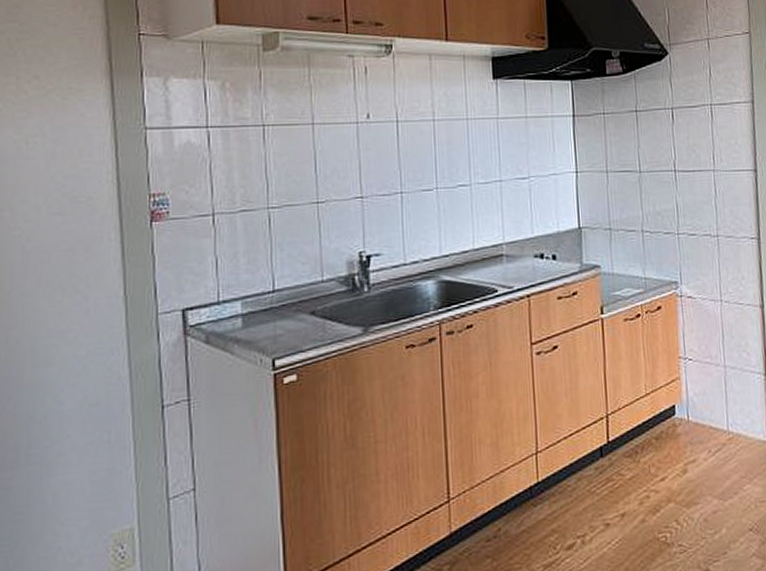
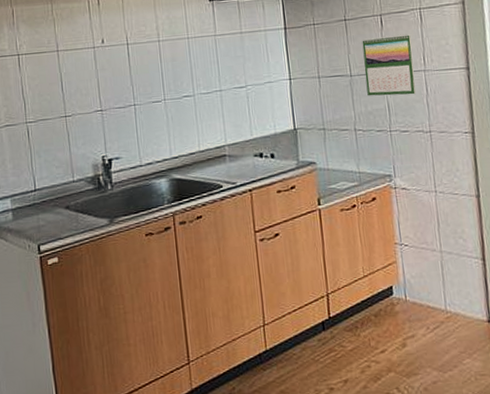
calendar: none [652,130,705,196] -> present [362,33,416,96]

